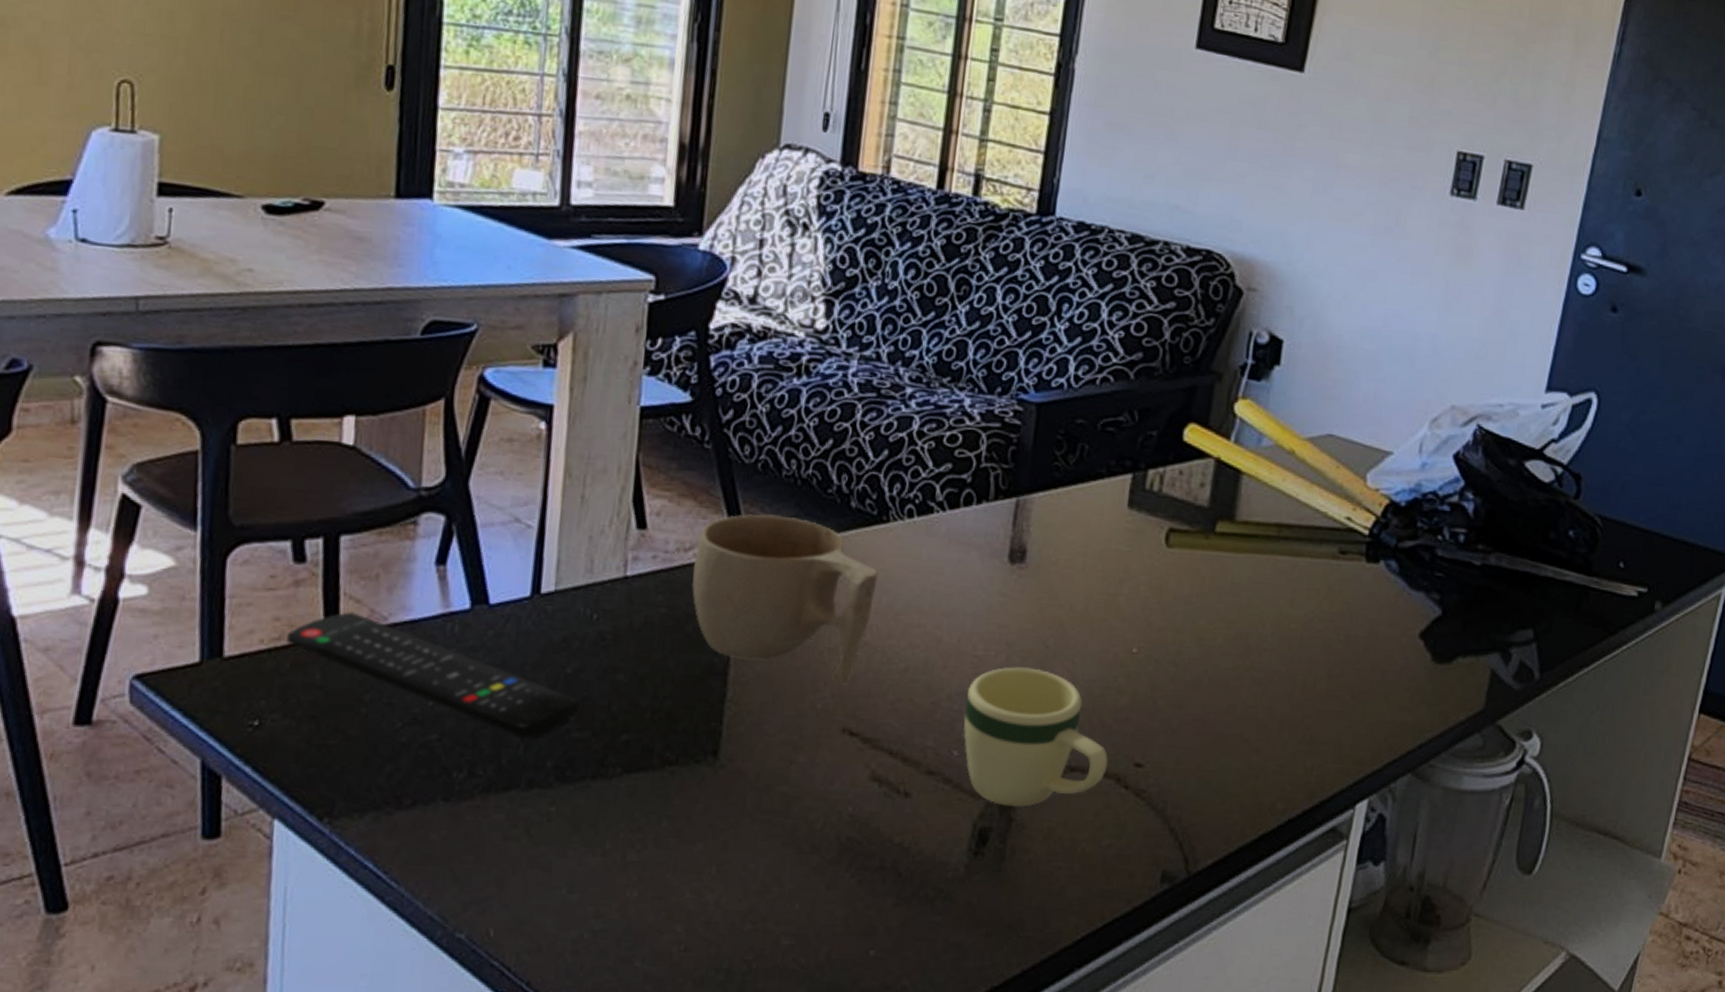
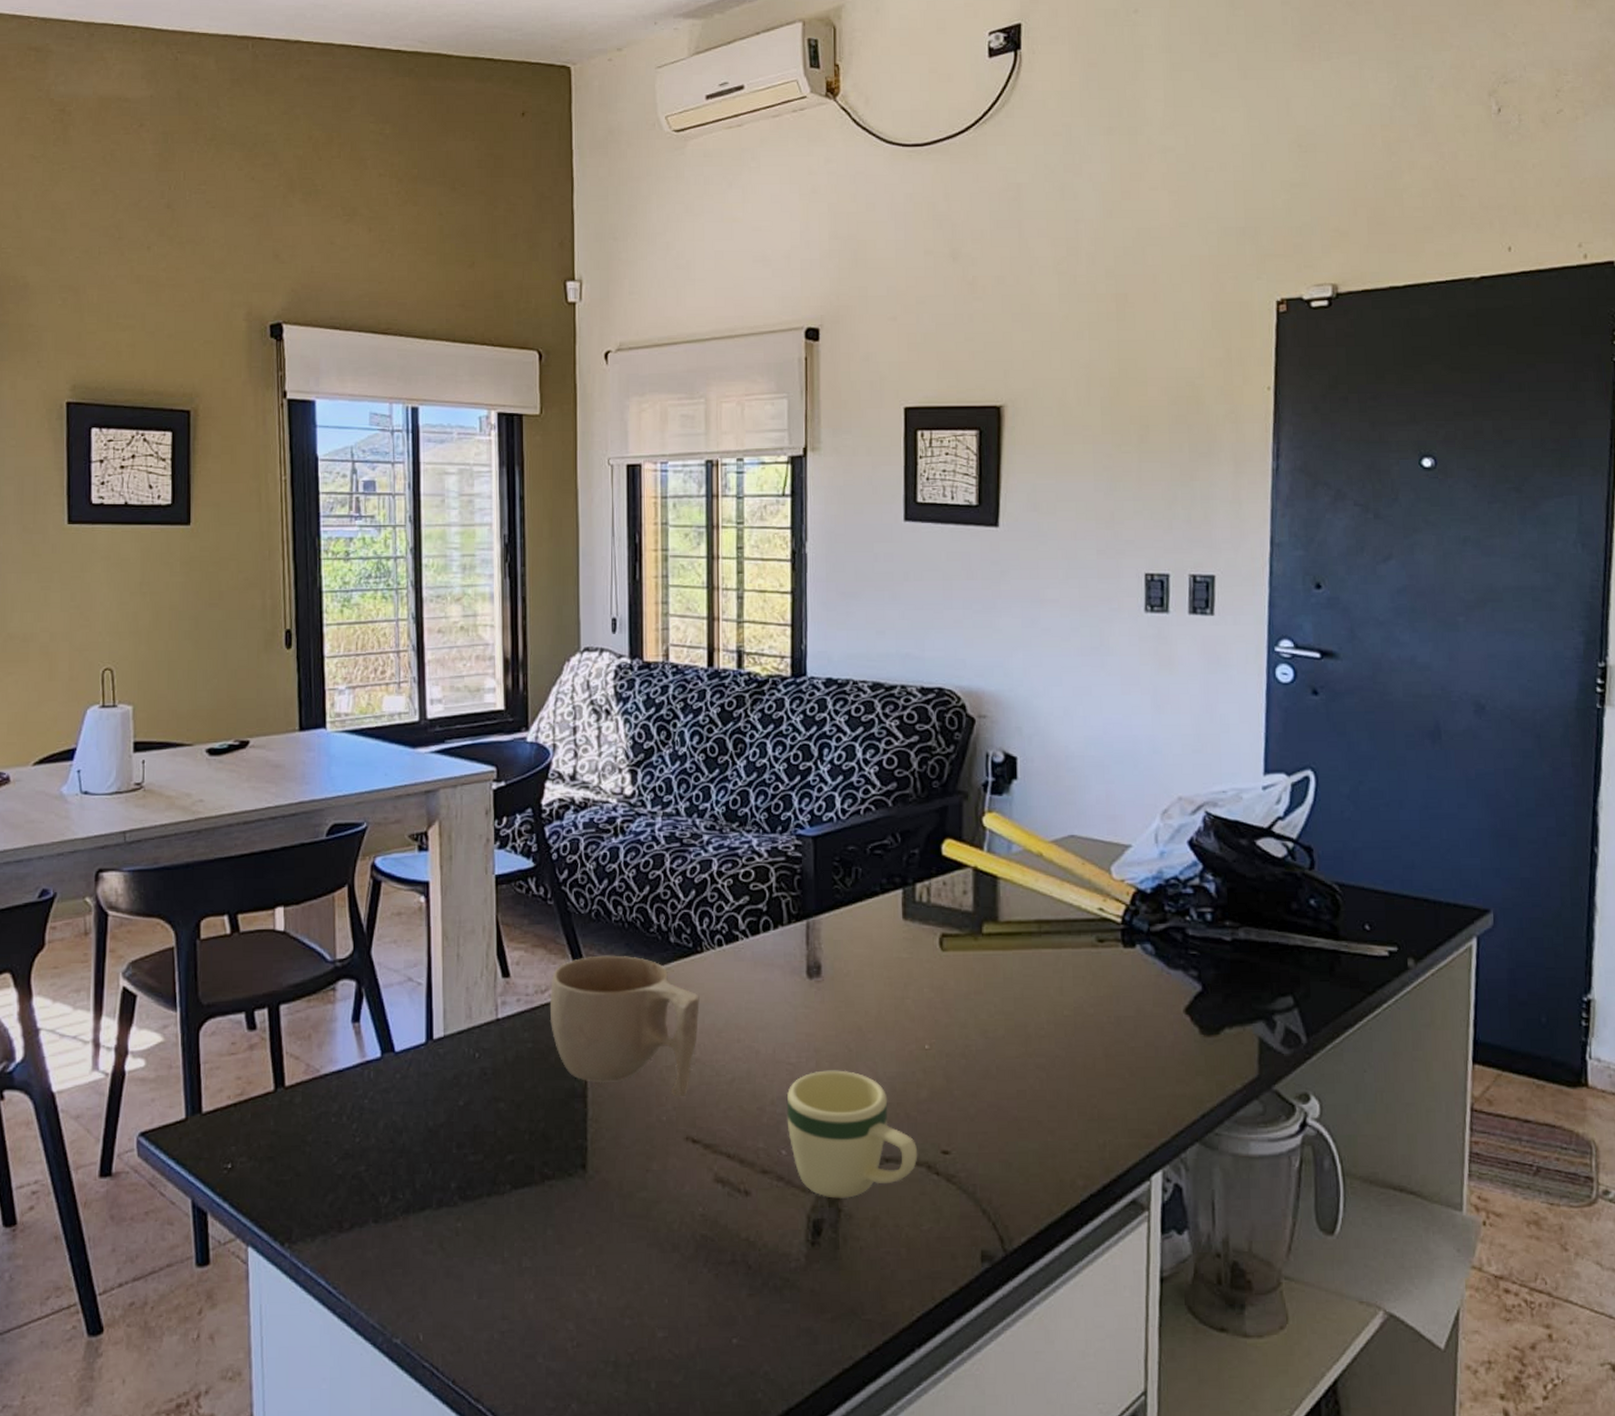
remote control: present [285,611,582,738] -> none [246,1067,474,1164]

